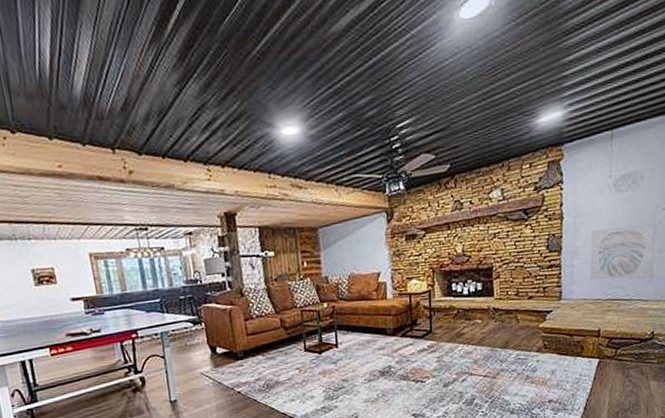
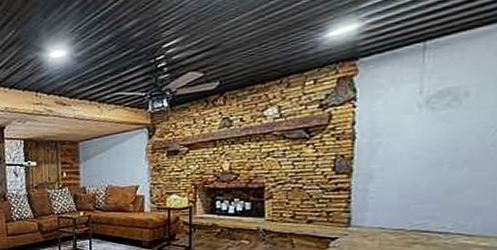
wall art: present [590,224,656,280] -> none [390,147,486,211]

